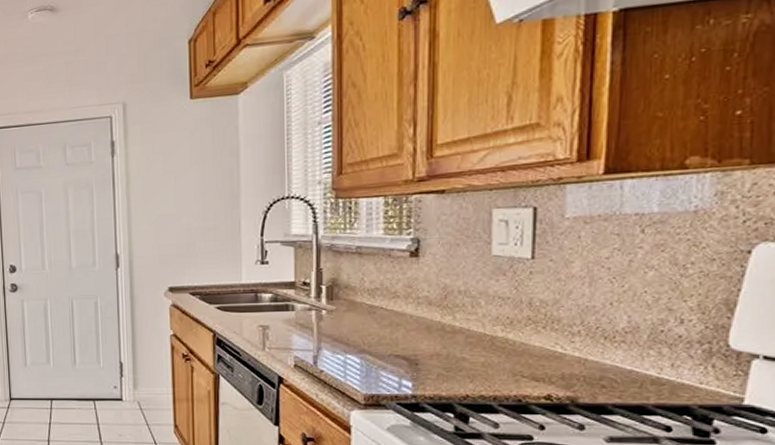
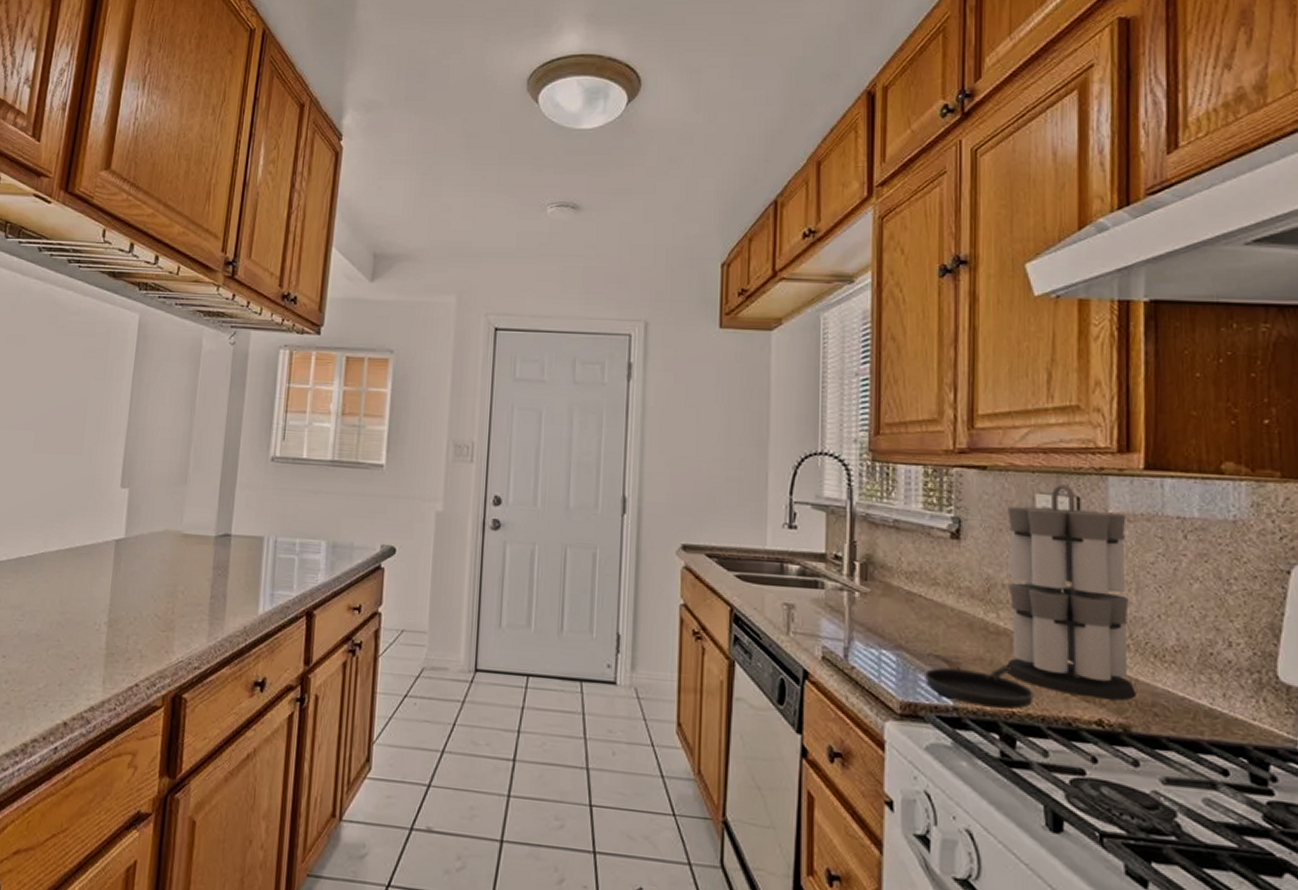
frying pan: none [386,358,486,394] -> present [925,665,1034,710]
spice rack: none [462,197,585,378] -> present [1007,484,1136,700]

